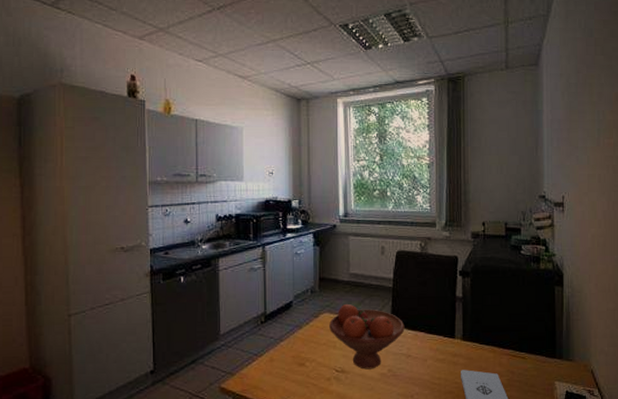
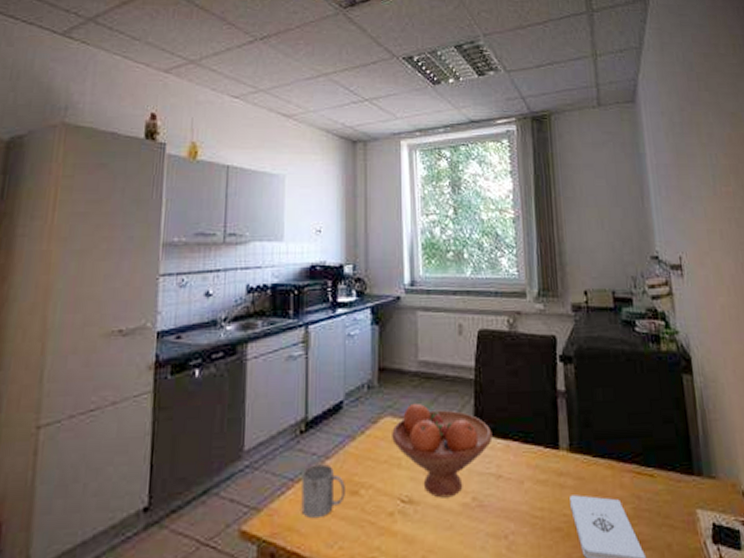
mug: none [263,345,295,380] -> present [301,464,345,518]

